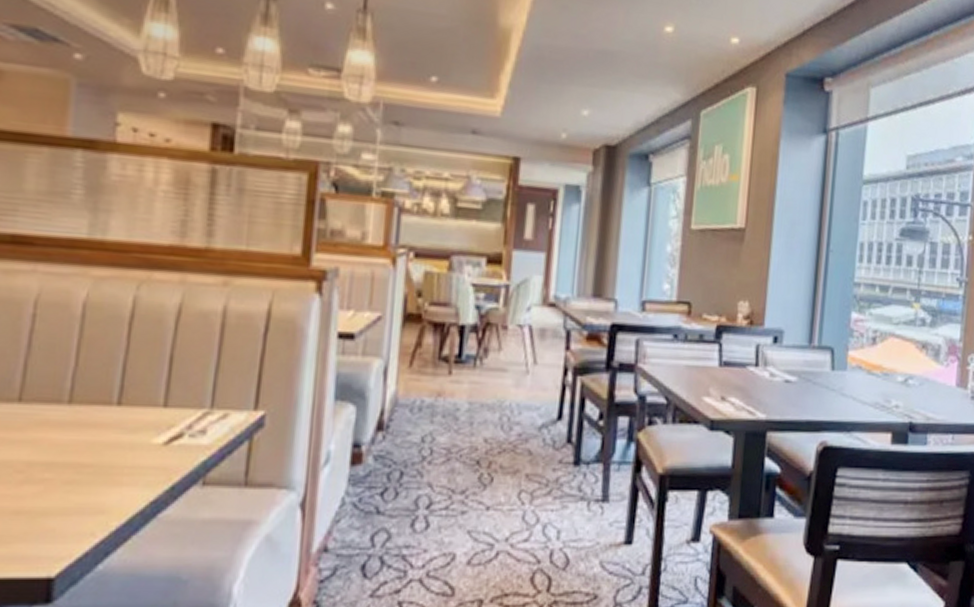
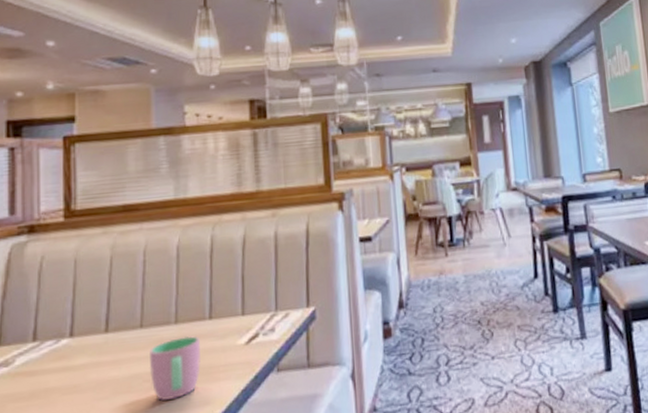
cup: none [24,421,101,500] -> present [149,335,202,401]

